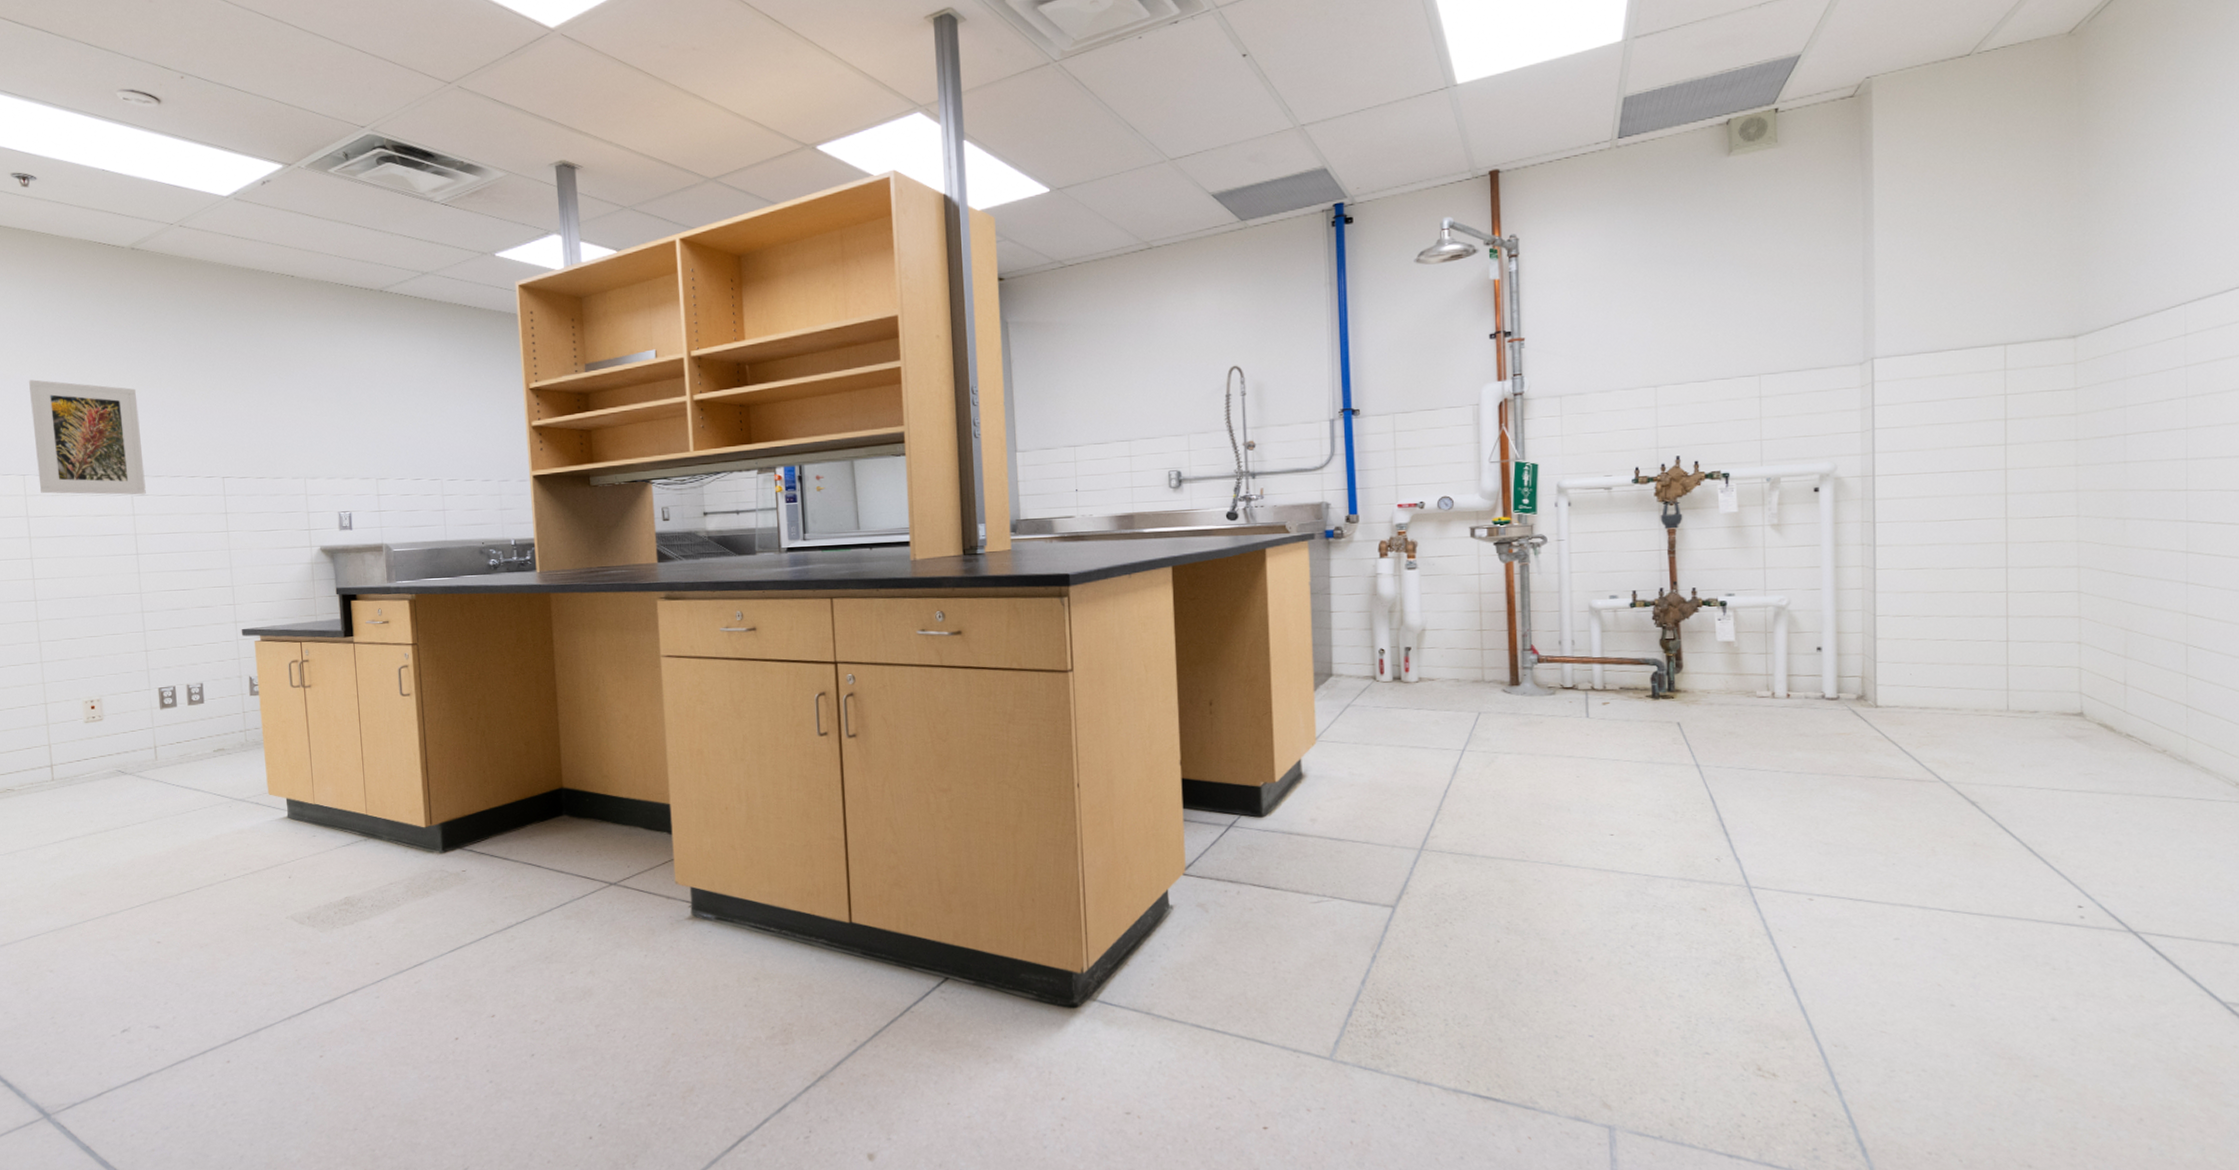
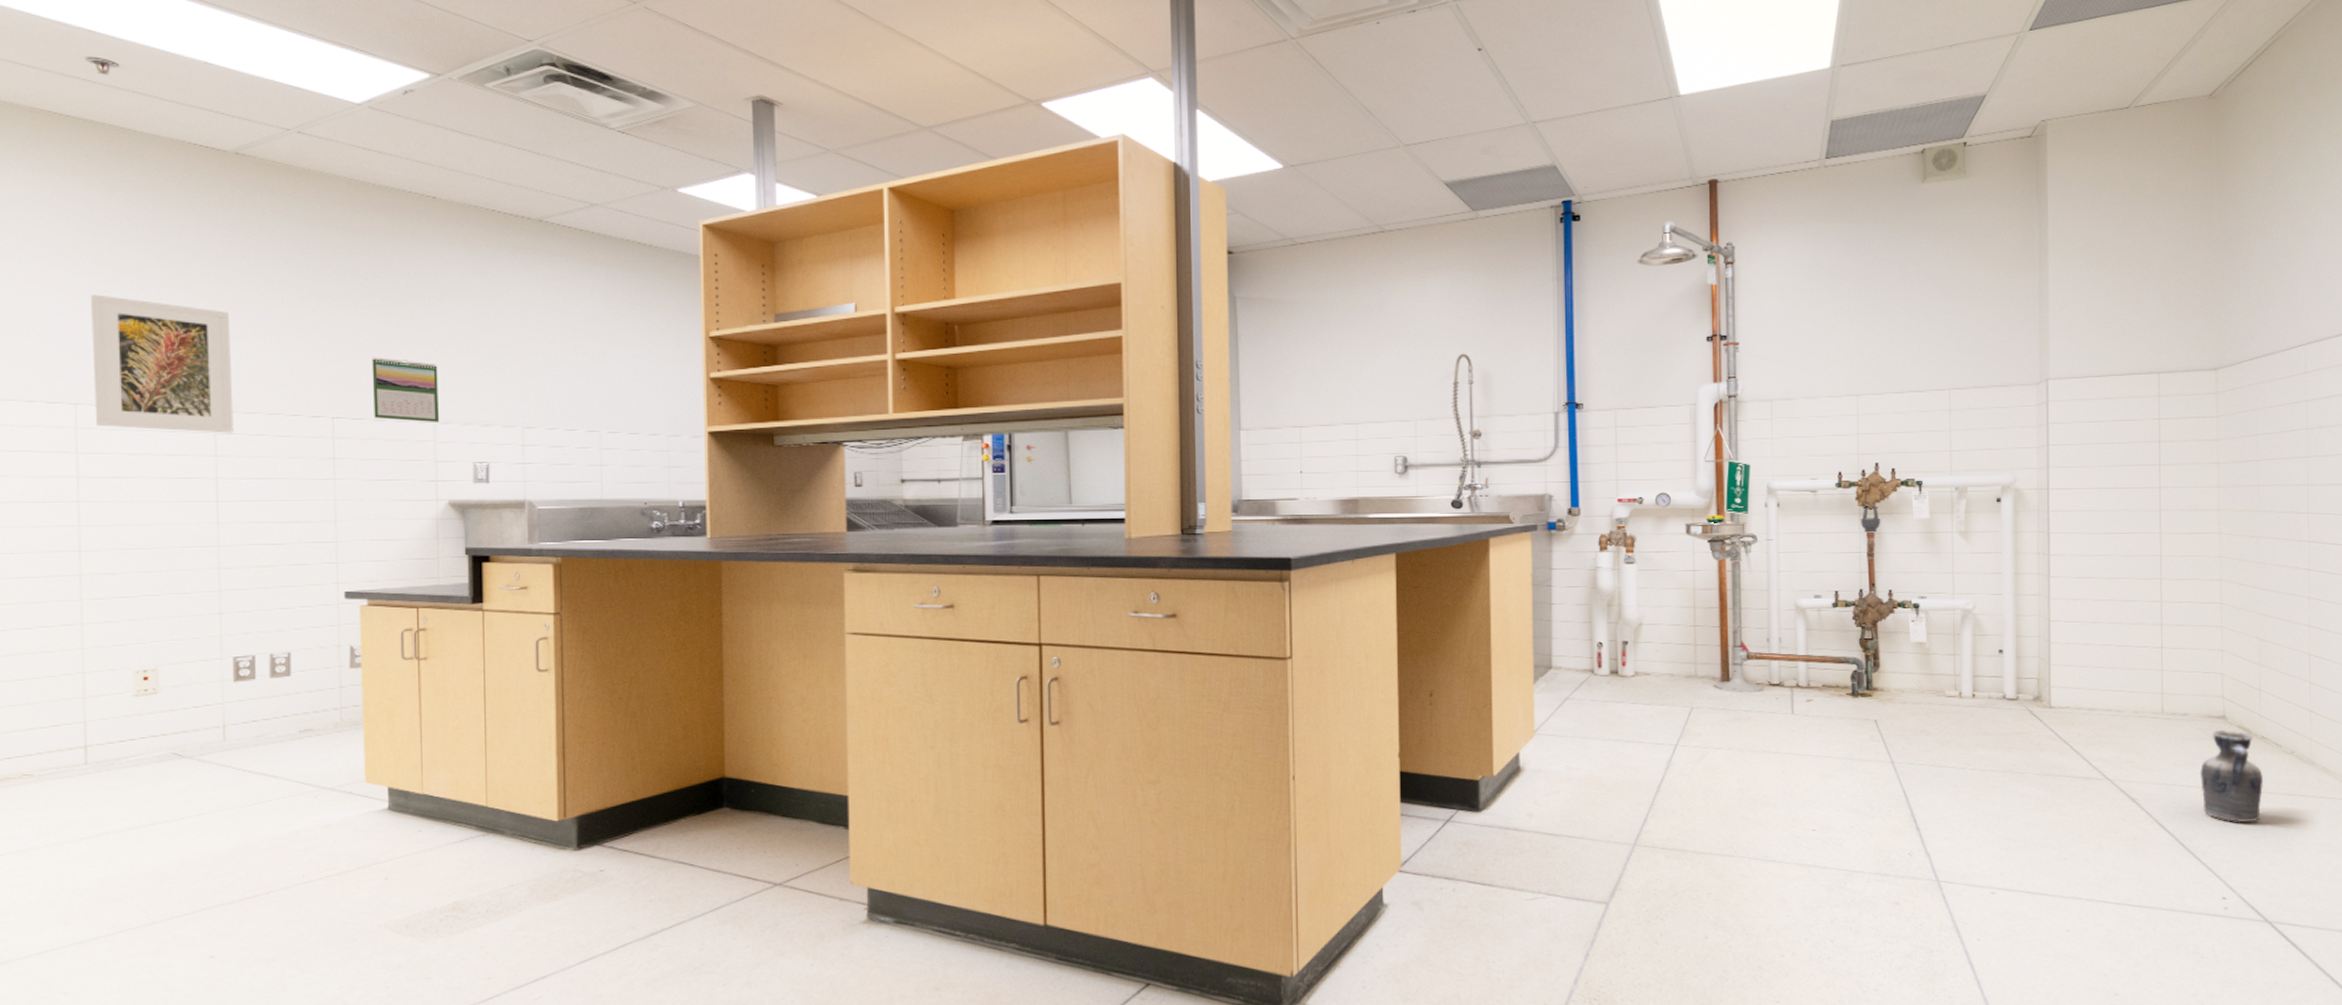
calendar: none [251,422,309,478] -> present [372,357,440,422]
ceramic jug: none [2051,728,2128,827] -> present [2199,730,2263,823]

